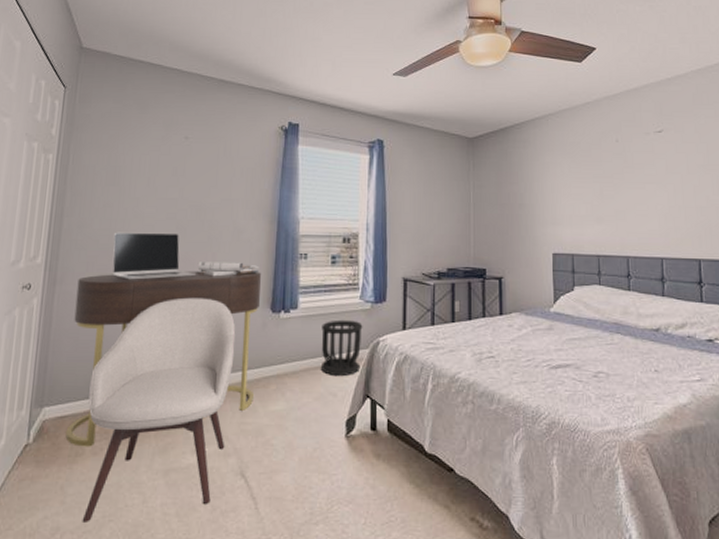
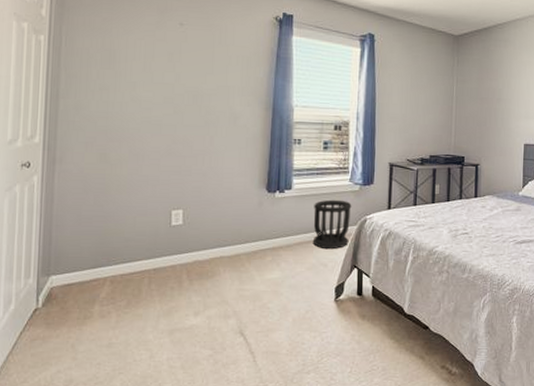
desk: present [65,232,261,447] -> none [73,114,257,311]
chair: present [82,297,236,522] -> none [93,177,234,375]

